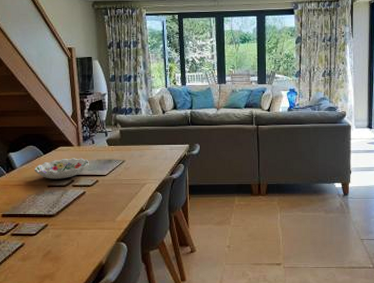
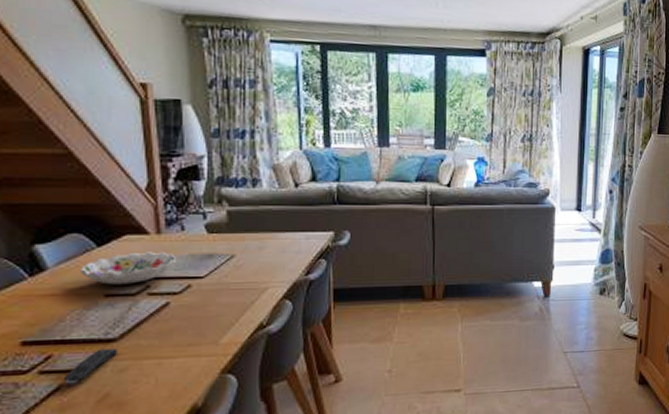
remote control: none [24,221,55,244] -> present [63,349,117,386]

